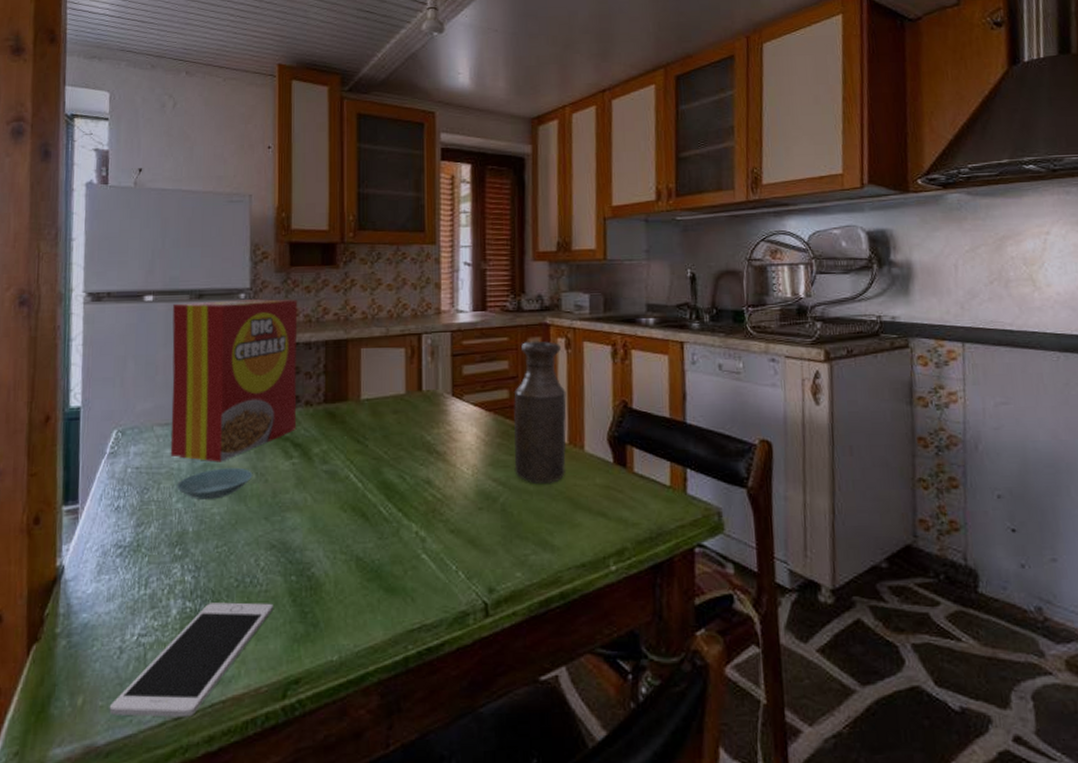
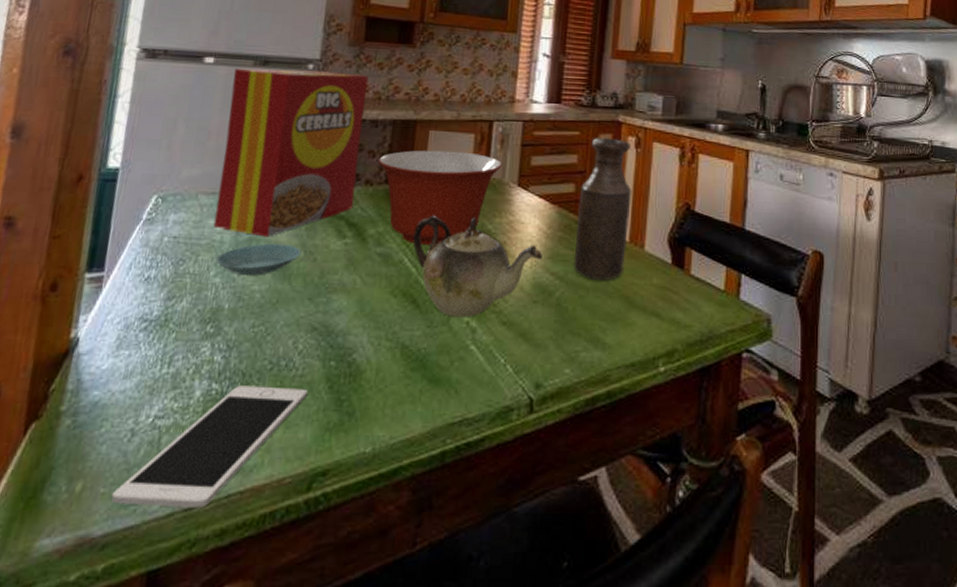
mixing bowl: none [314,366,435,460] -> present [377,150,503,245]
teapot: none [356,430,483,528] -> present [413,215,542,318]

